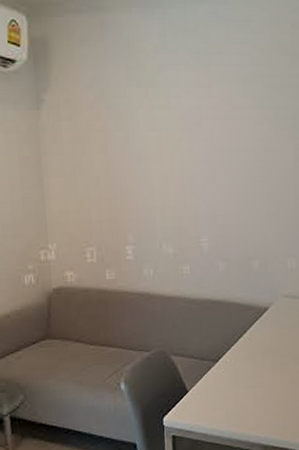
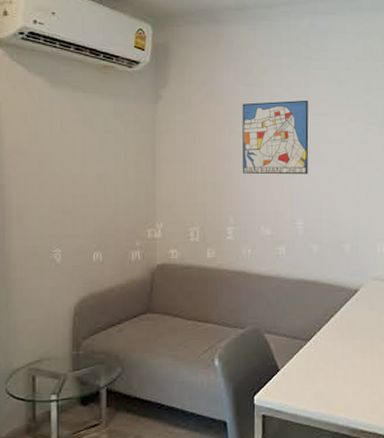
wall art: none [136,101,212,188] -> present [242,100,309,175]

